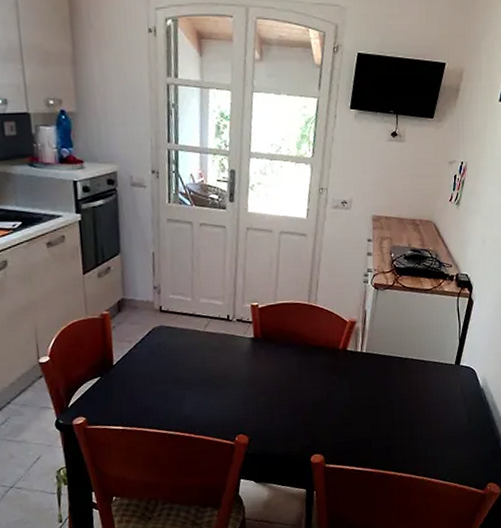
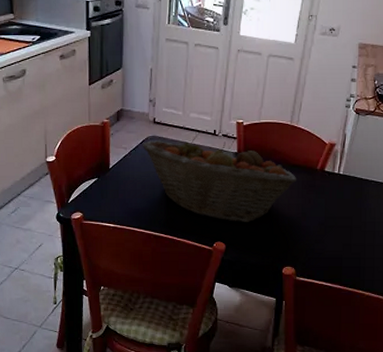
fruit basket: none [148,327,319,412] -> present [142,140,297,222]

